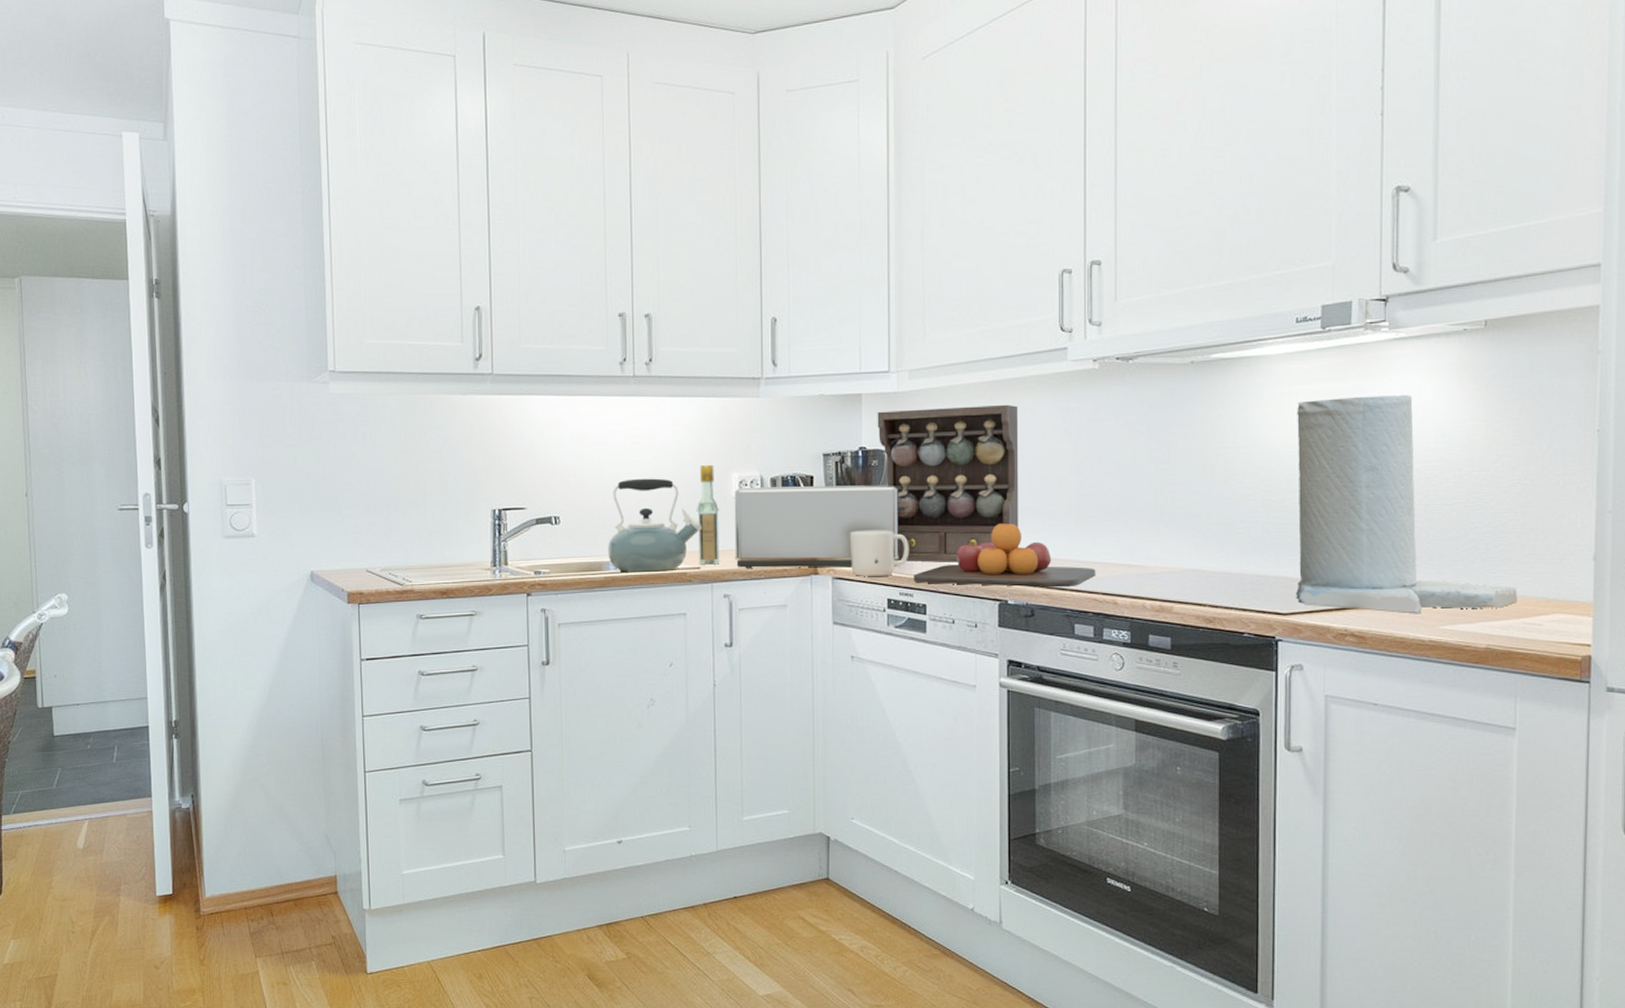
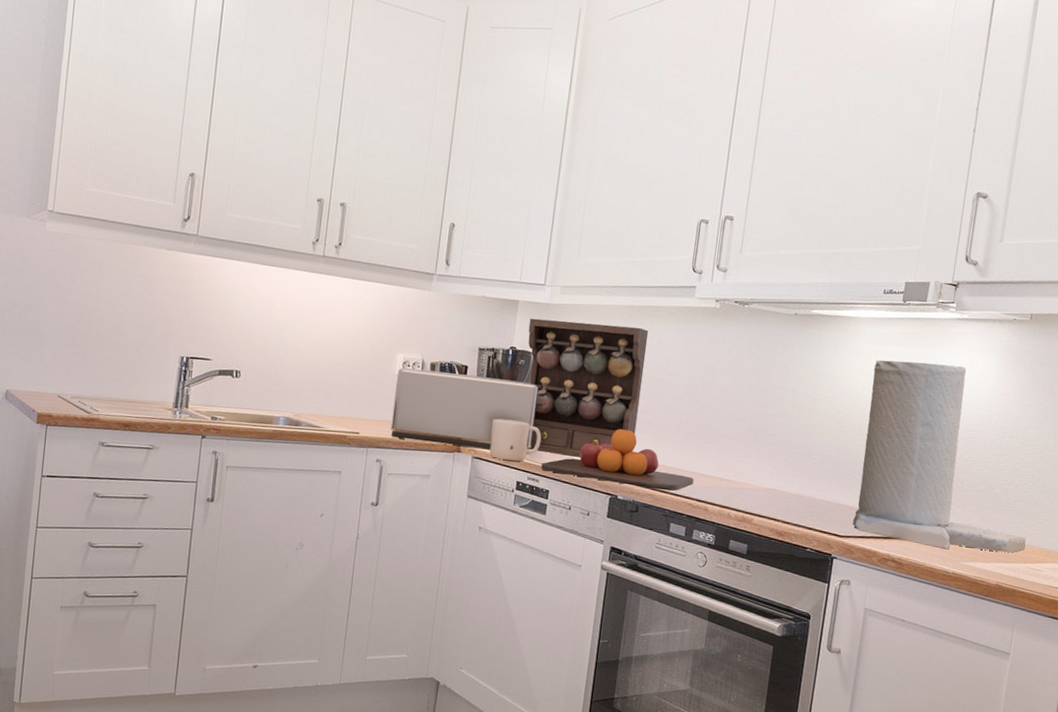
kettle: present [608,478,702,573] -> none [279,346,366,433]
bottle: present [696,464,720,565] -> none [359,343,383,432]

